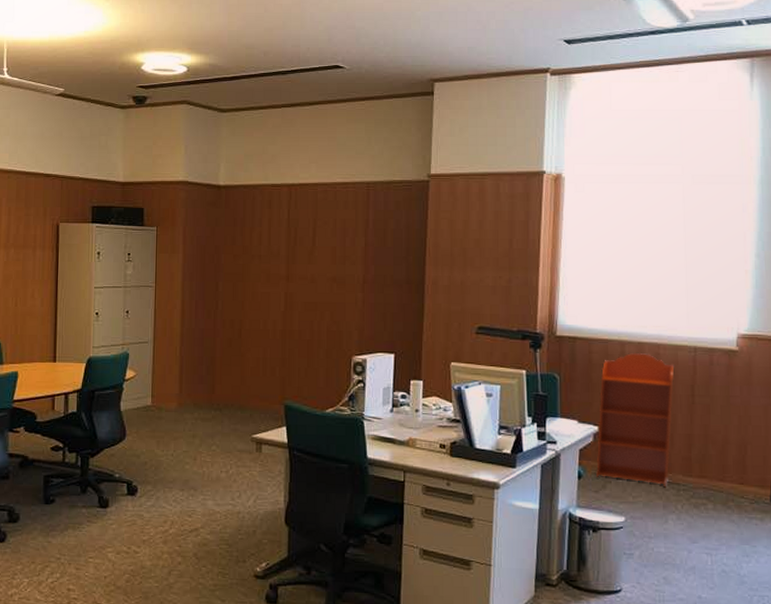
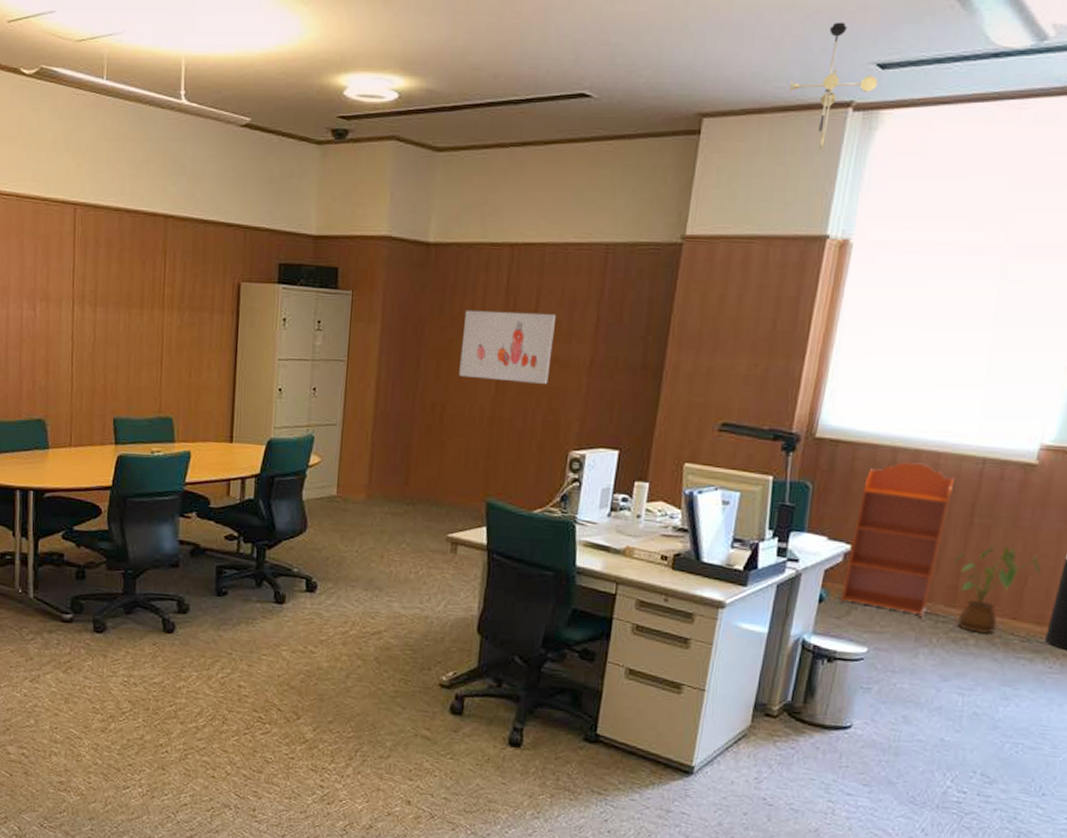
wall art: none [252,240,330,300] -> present [459,310,556,384]
ceiling light fixture: none [499,10,567,106] -> present [789,22,879,151]
house plant: none [683,421,756,499] -> present [952,545,1041,634]

